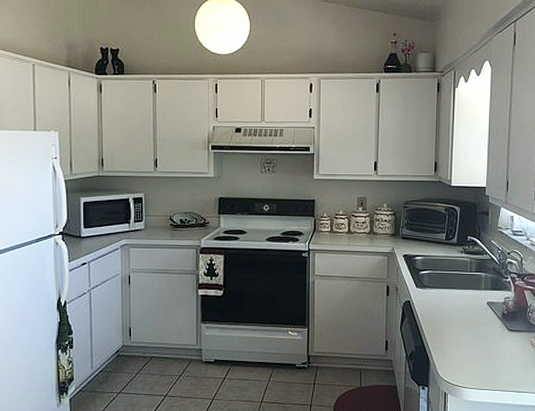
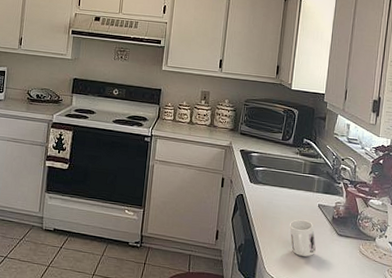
mug: none [460,319,488,356] -> present [289,219,316,257]

